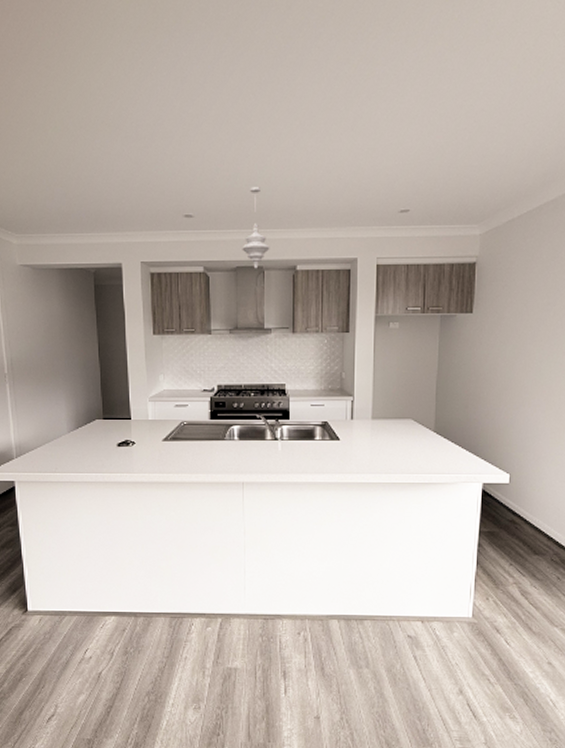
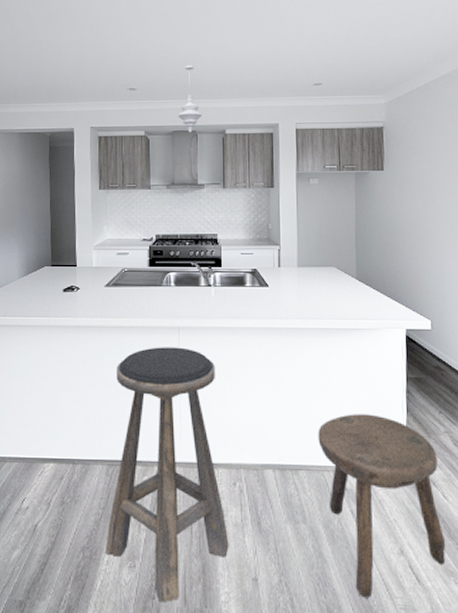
stool: none [170,503,292,739] -> present [106,347,229,603]
stool: none [385,567,503,732] -> present [318,414,446,598]

